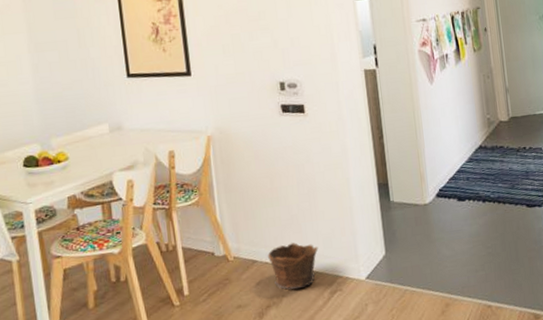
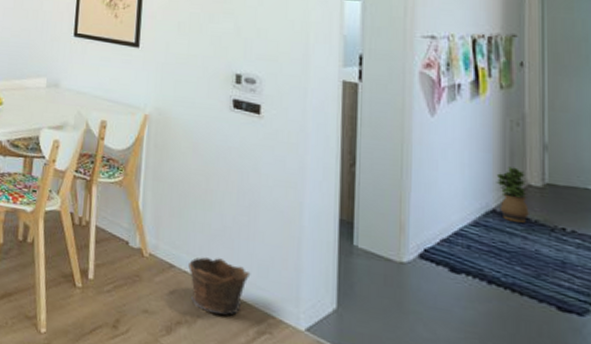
potted plant: none [479,110,503,152] -> present [496,166,529,223]

